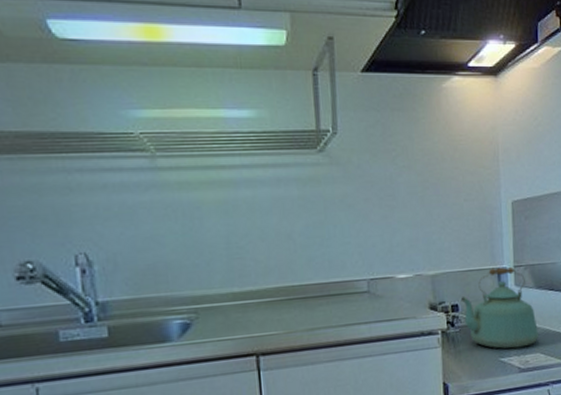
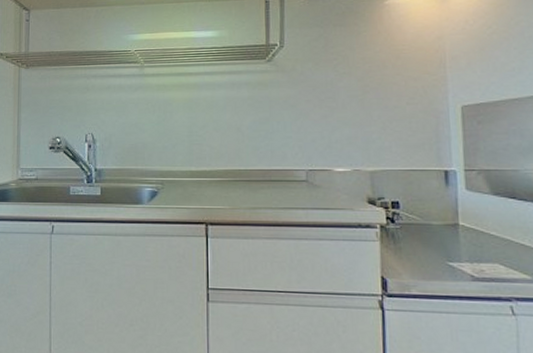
kettle: present [460,266,539,349] -> none [401,169,498,255]

